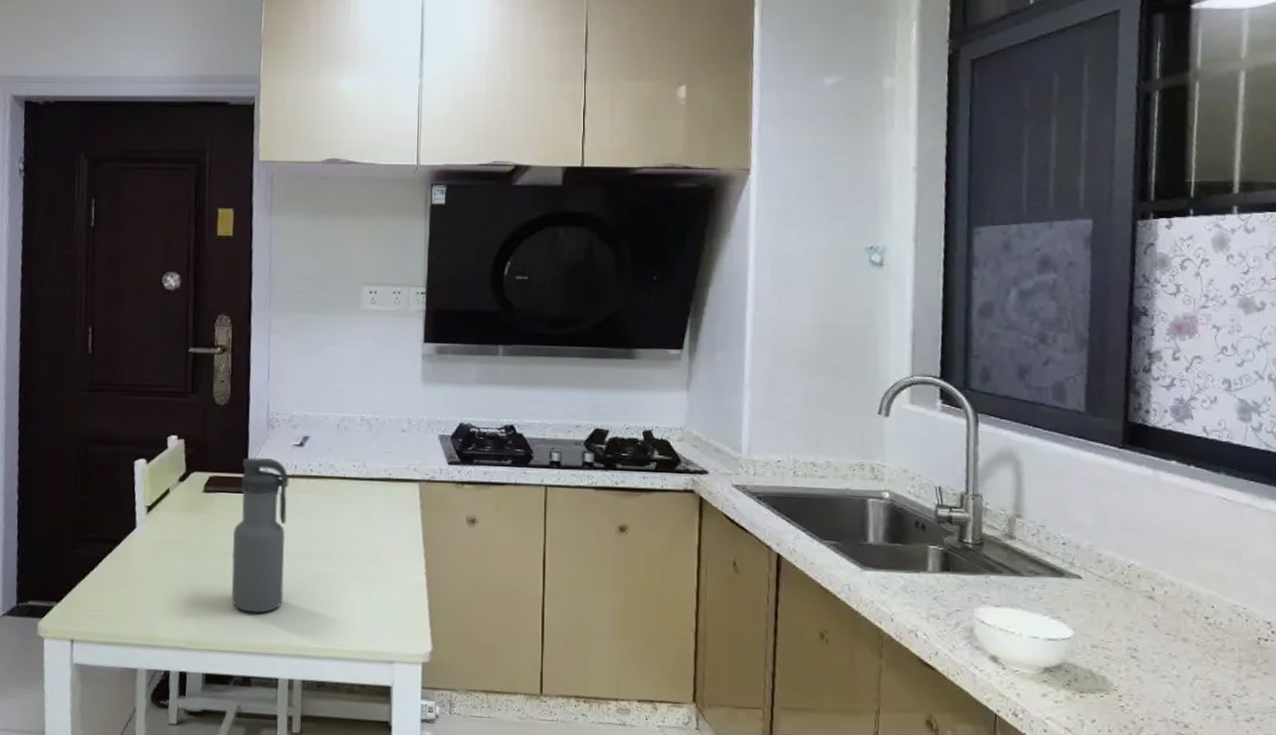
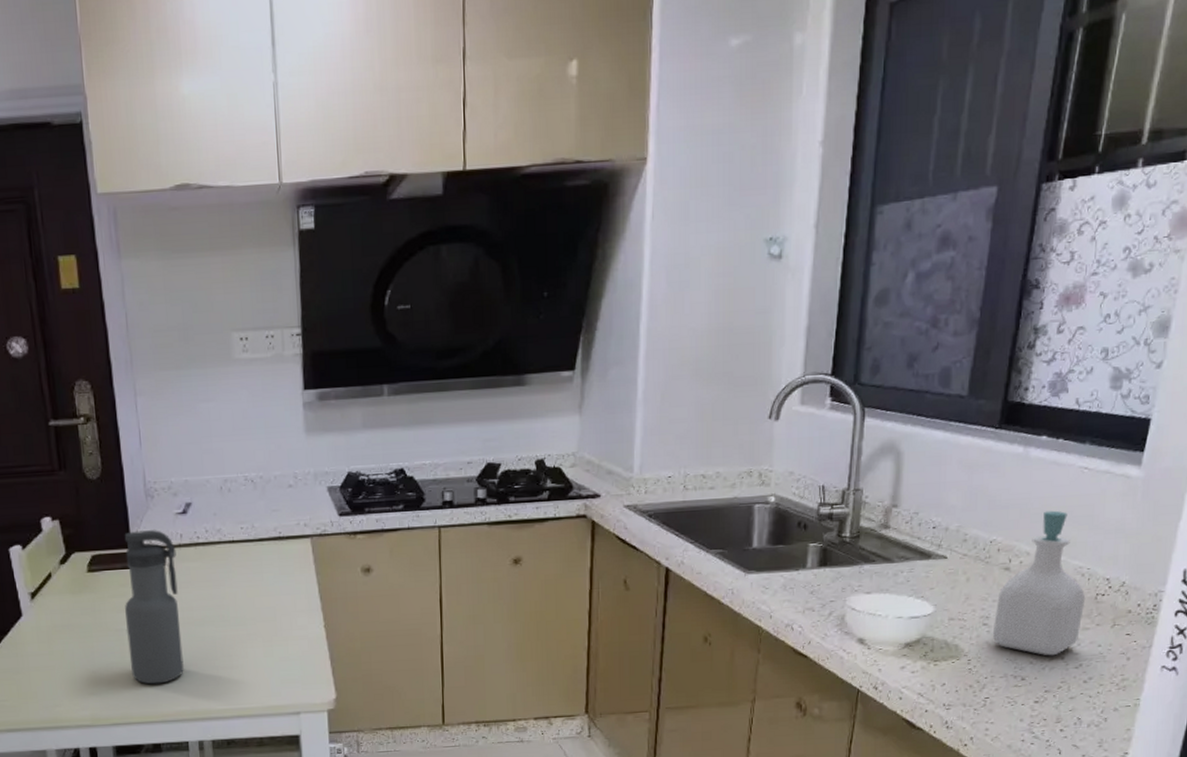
soap bottle: none [1143,539,1247,704] -> present [992,510,1086,656]

